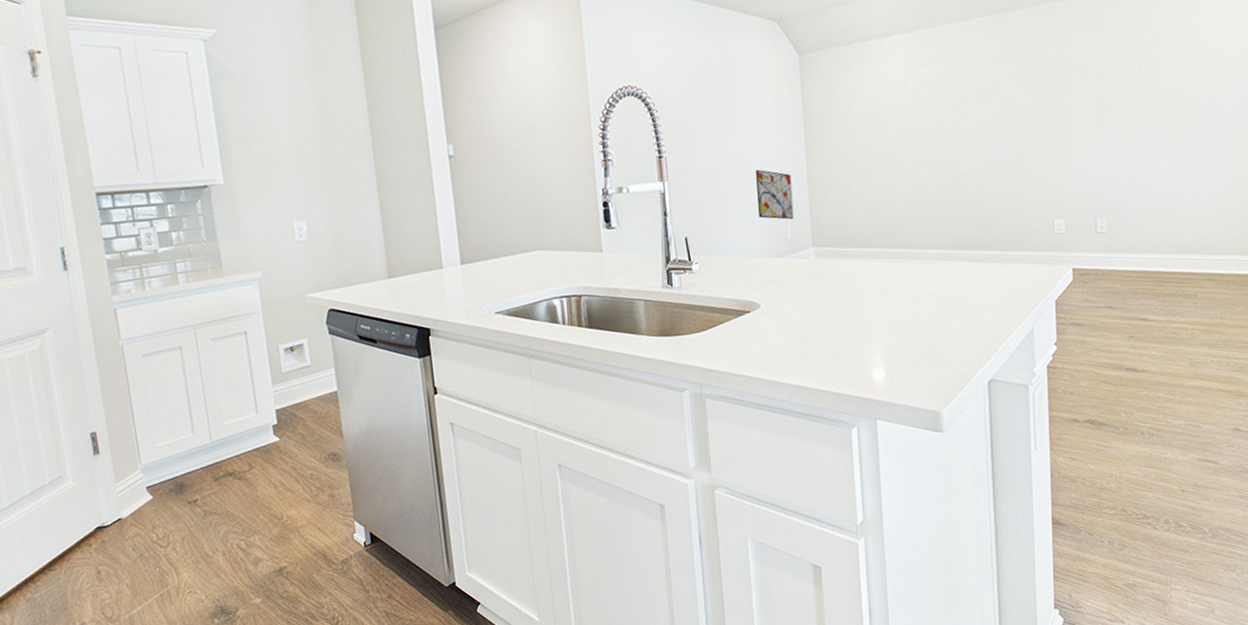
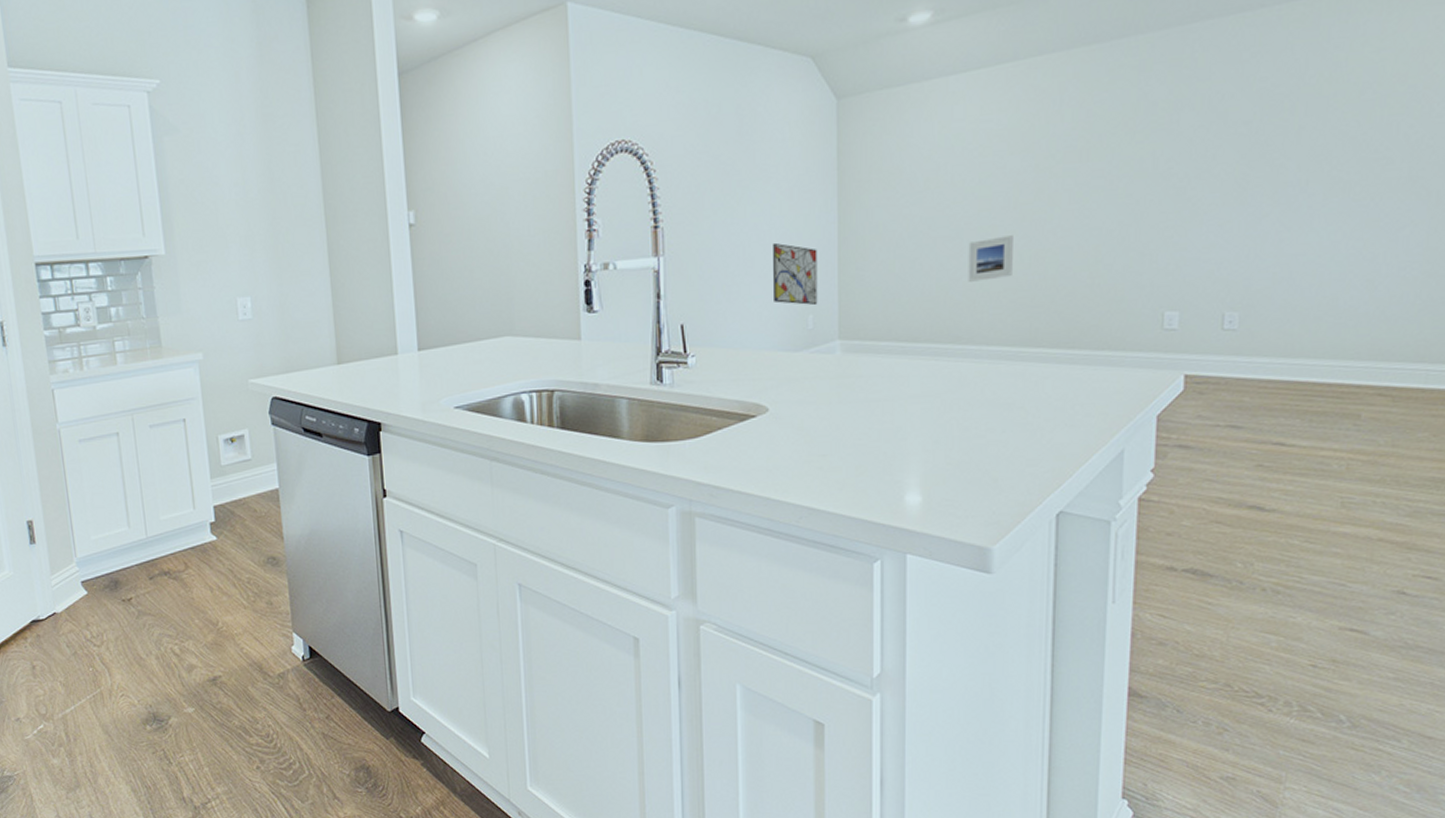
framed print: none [907,162,941,199] -> present [968,235,1013,282]

